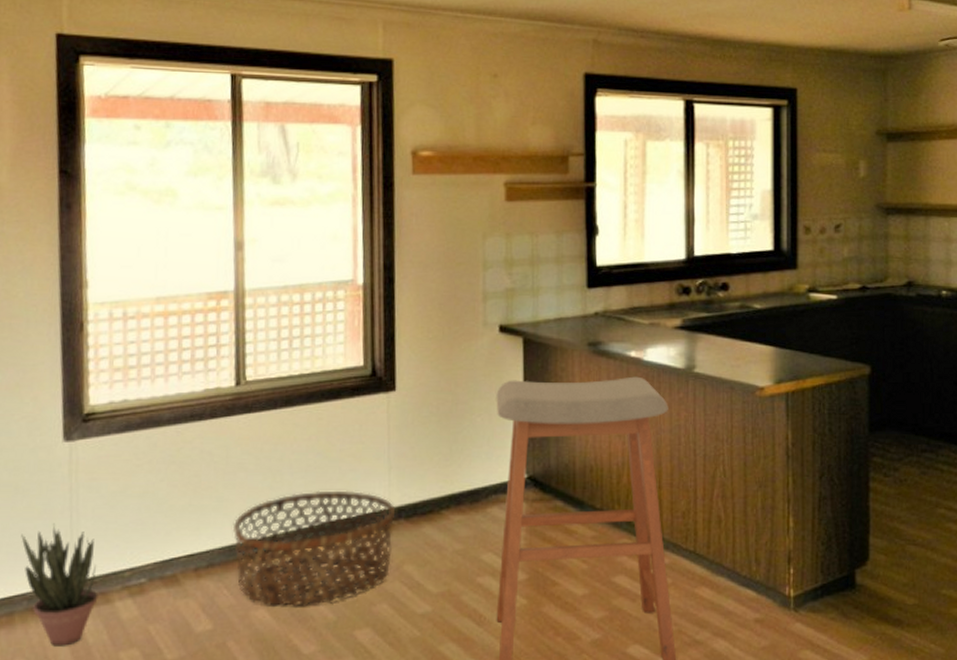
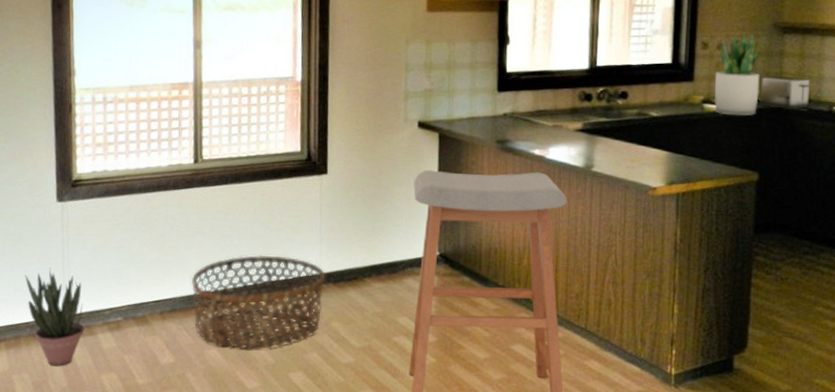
planter: none [819,214,866,305] -> present [714,31,760,116]
toaster: none [866,260,917,296] -> present [759,75,810,110]

